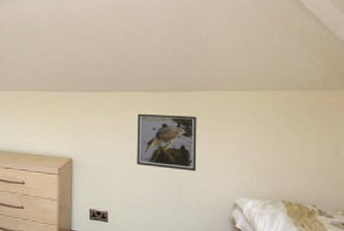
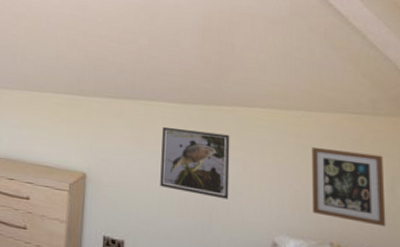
picture frame: none [267,121,331,184] -> present [311,146,386,227]

